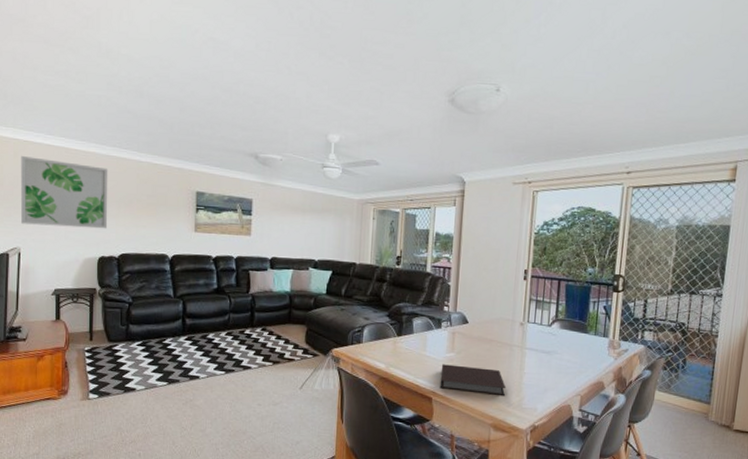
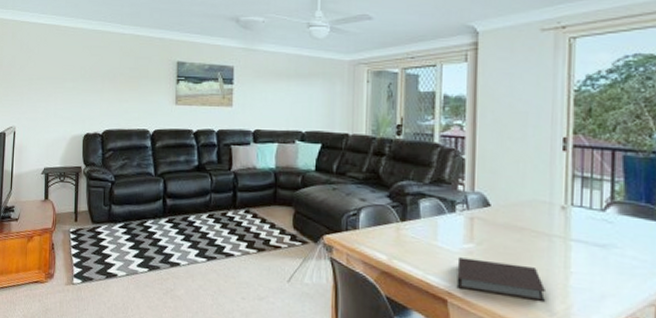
wall art: present [21,156,108,229] -> none [17,37,94,105]

